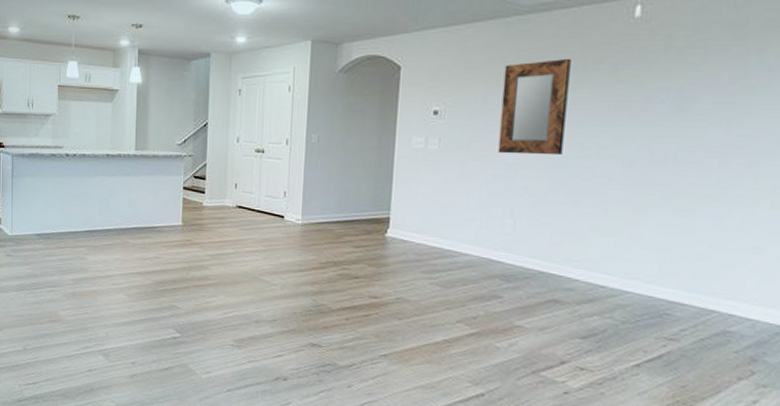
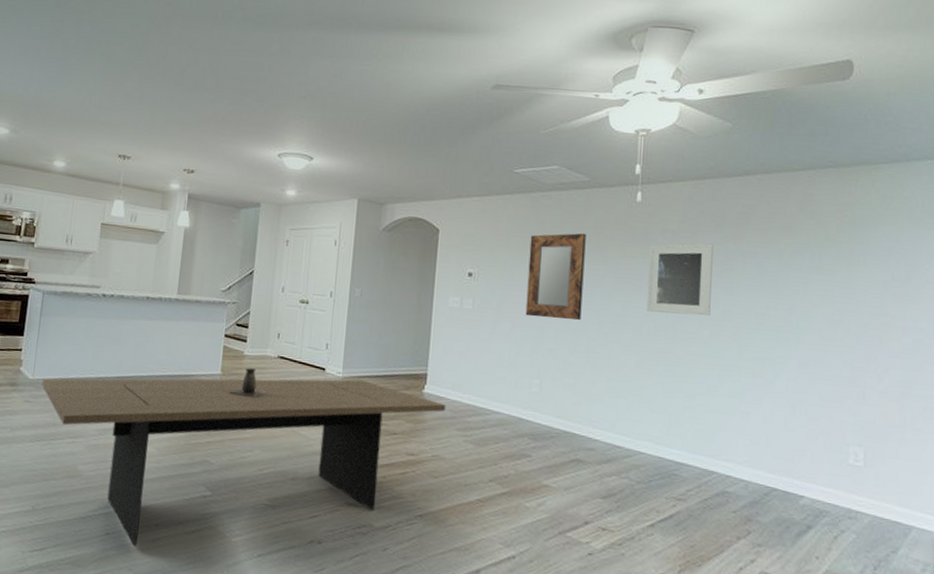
dining table: none [20,226,411,382] -> present [42,378,446,547]
decorative vase: none [191,218,229,246] -> present [229,368,269,398]
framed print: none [641,59,730,143] -> present [646,243,713,316]

